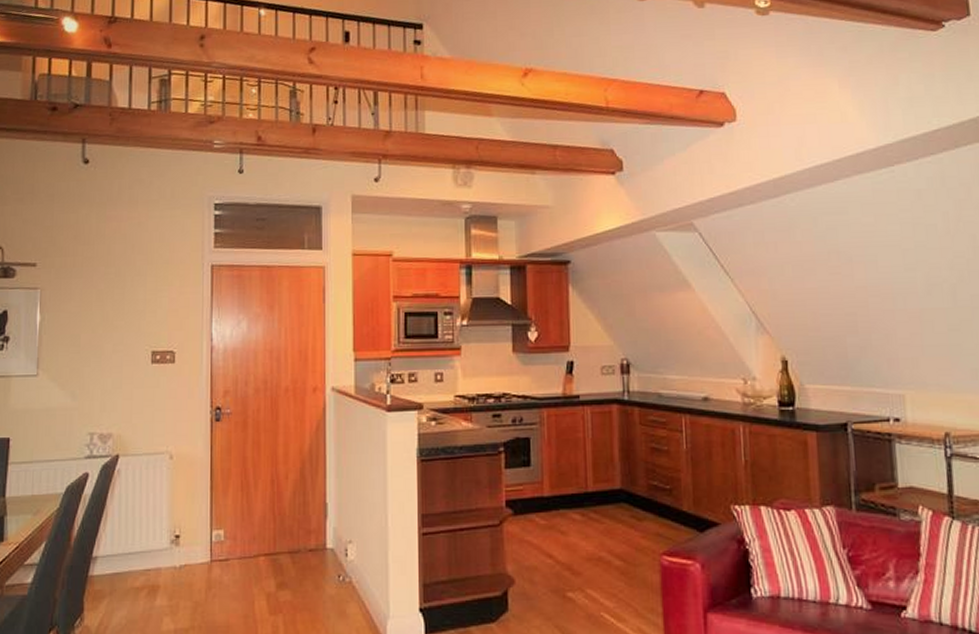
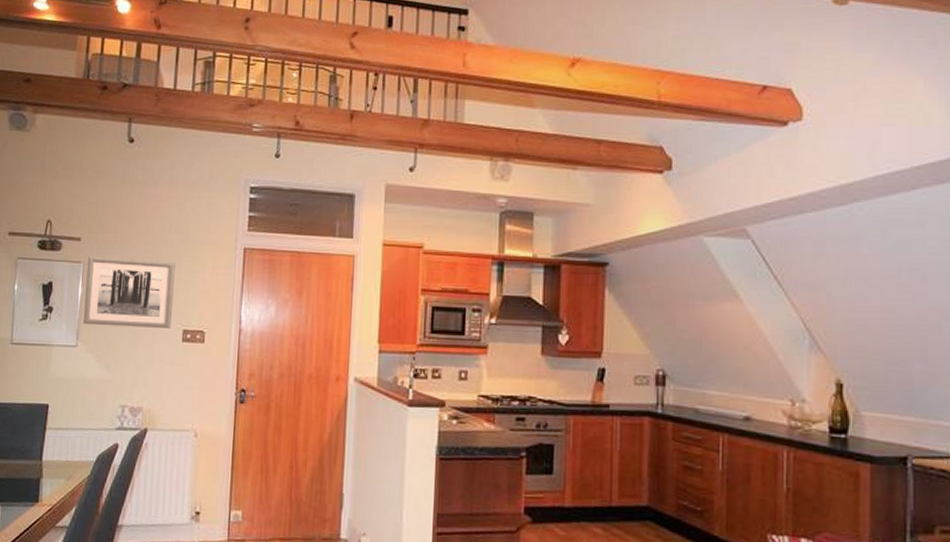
wall art: none [43,281,140,353] -> present [83,256,176,328]

